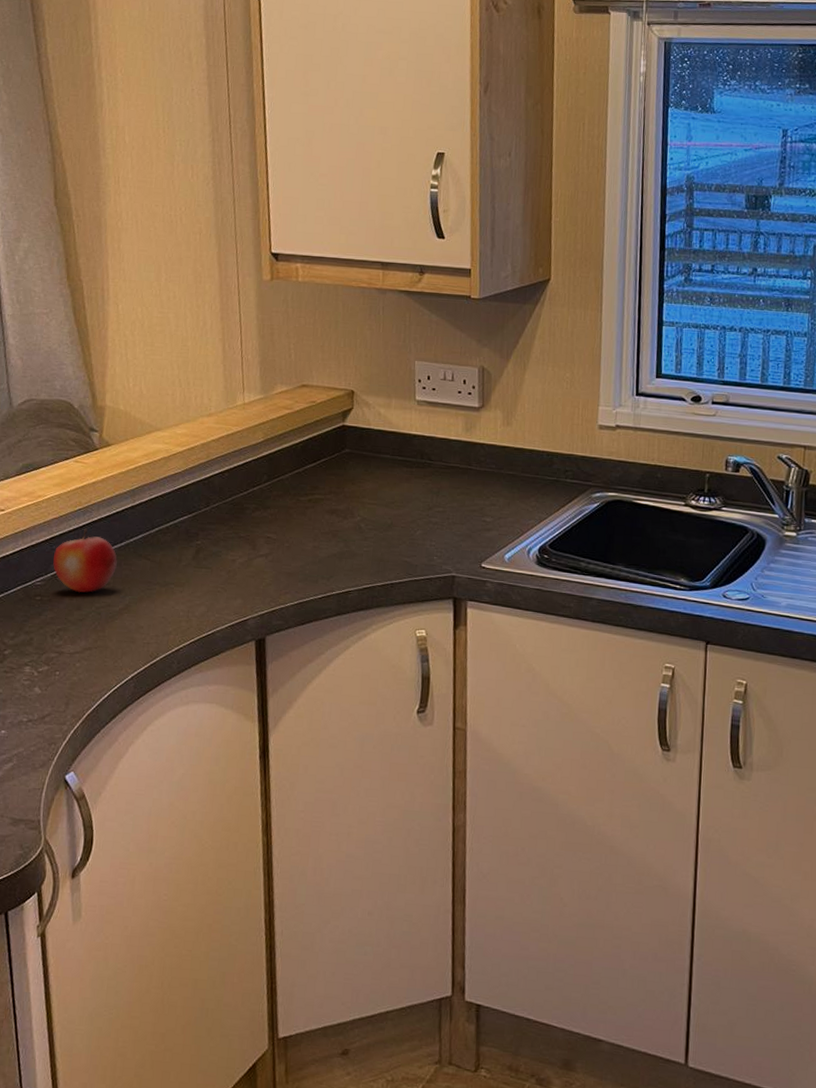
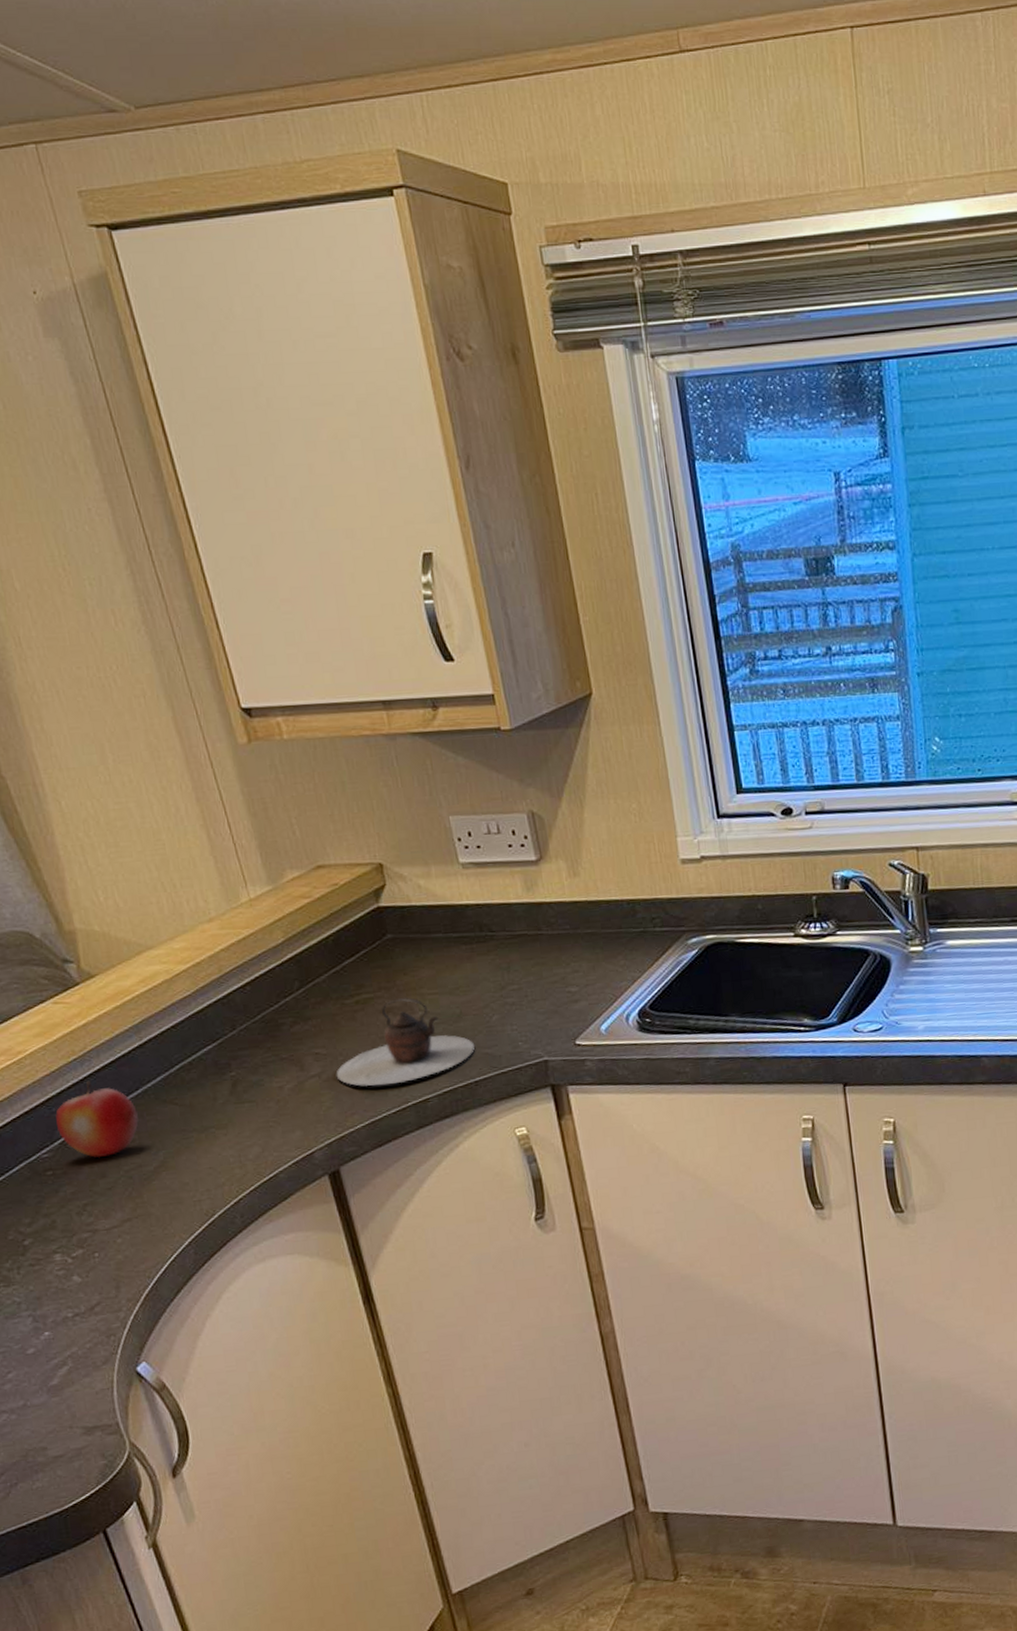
teapot: none [280,502,397,574] -> present [336,997,475,1086]

